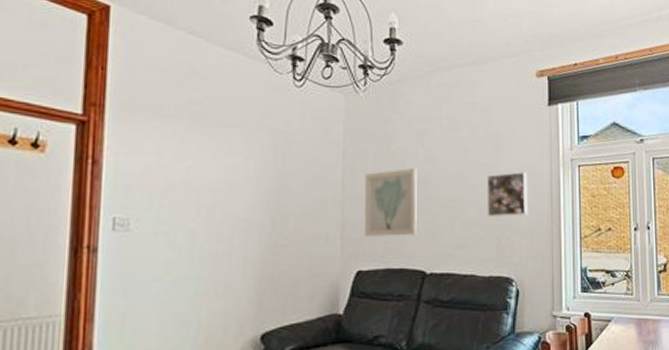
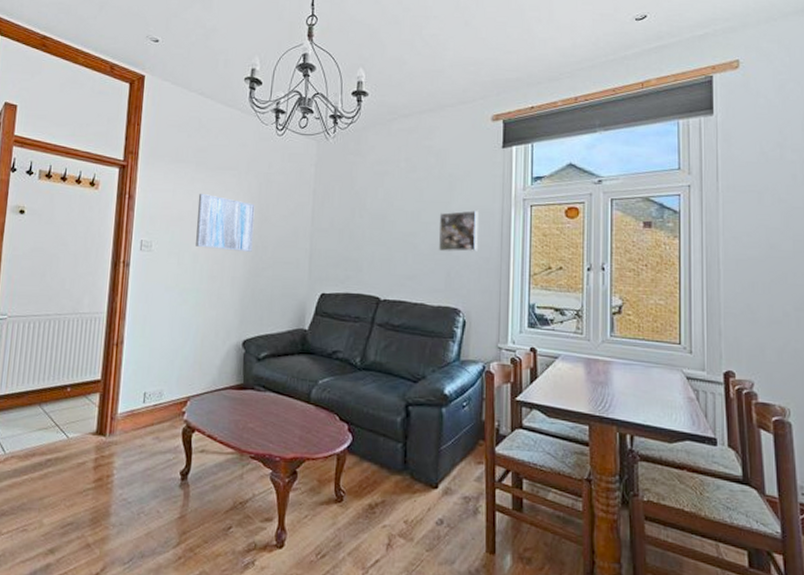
wall art: none [192,156,270,226] -> present [196,193,255,252]
wall art: present [364,168,417,236] -> none [329,206,376,265]

